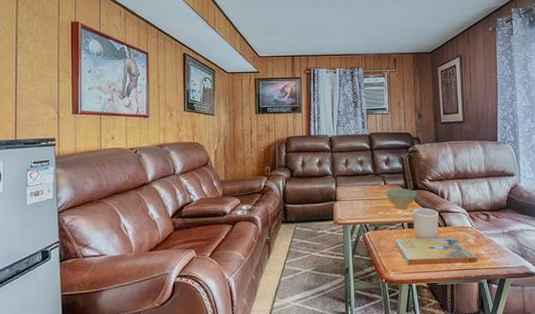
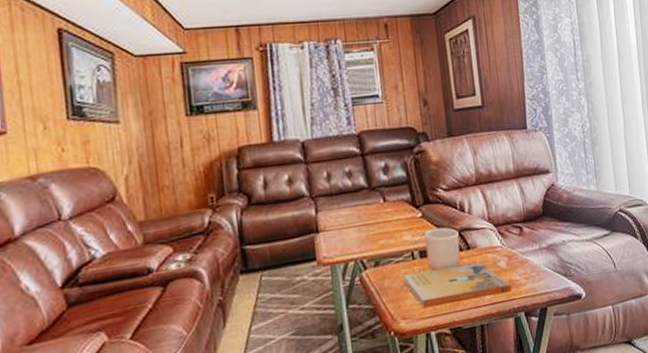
bowl: present [385,188,417,210] -> none [385,204,429,234]

